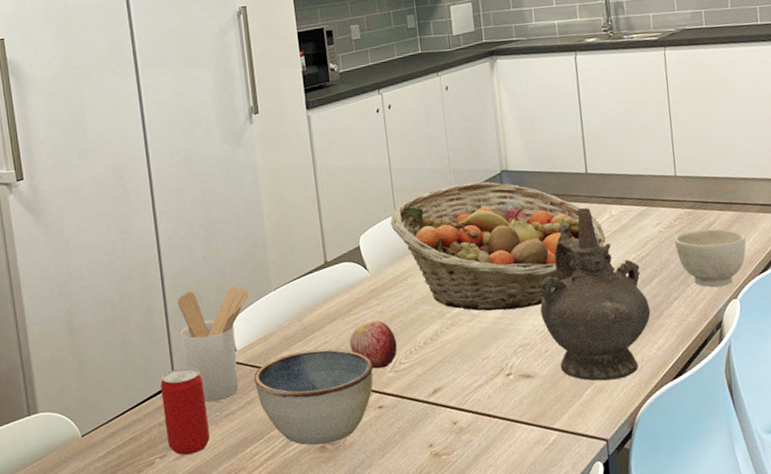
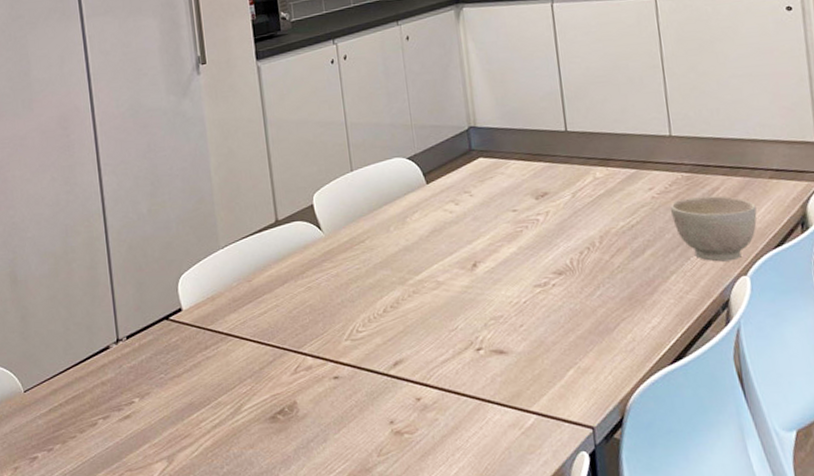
beverage can: present [160,367,210,455] -> none [104,326,154,417]
utensil holder: present [177,285,250,402] -> none [121,242,197,363]
bowl: present [254,348,373,446] -> none [200,312,328,415]
apple: present [350,320,397,369] -> none [302,284,354,336]
fruit basket: present [390,181,606,311] -> none [346,138,590,279]
ceremonial vessel: present [539,207,651,381] -> none [512,168,643,361]

